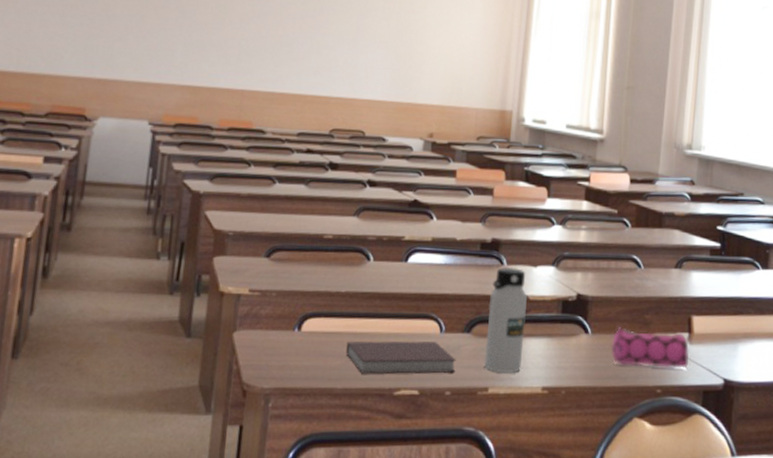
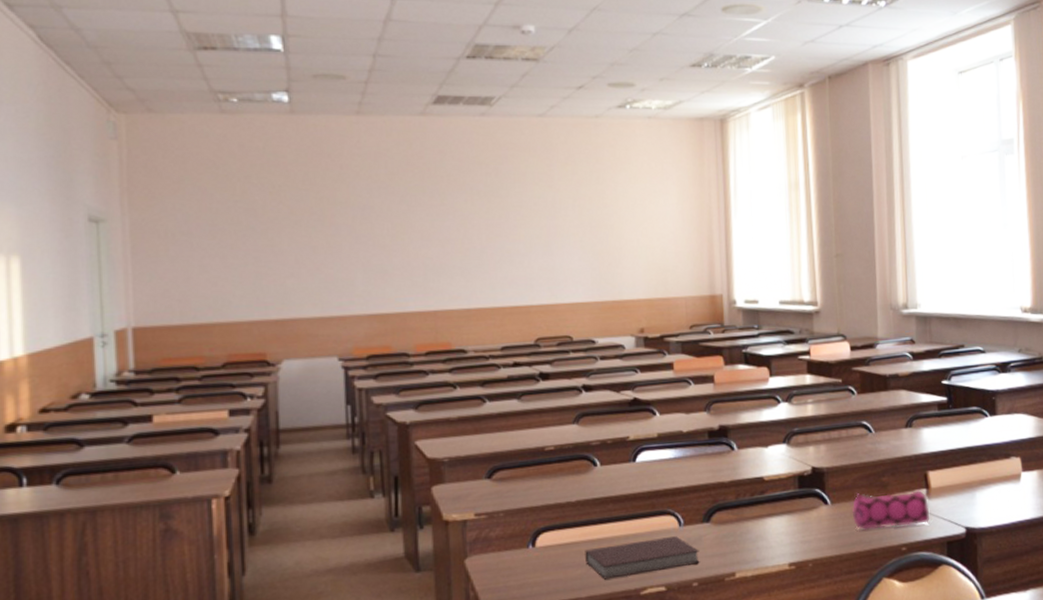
water bottle: present [484,267,527,374] -> none [724,450,765,557]

